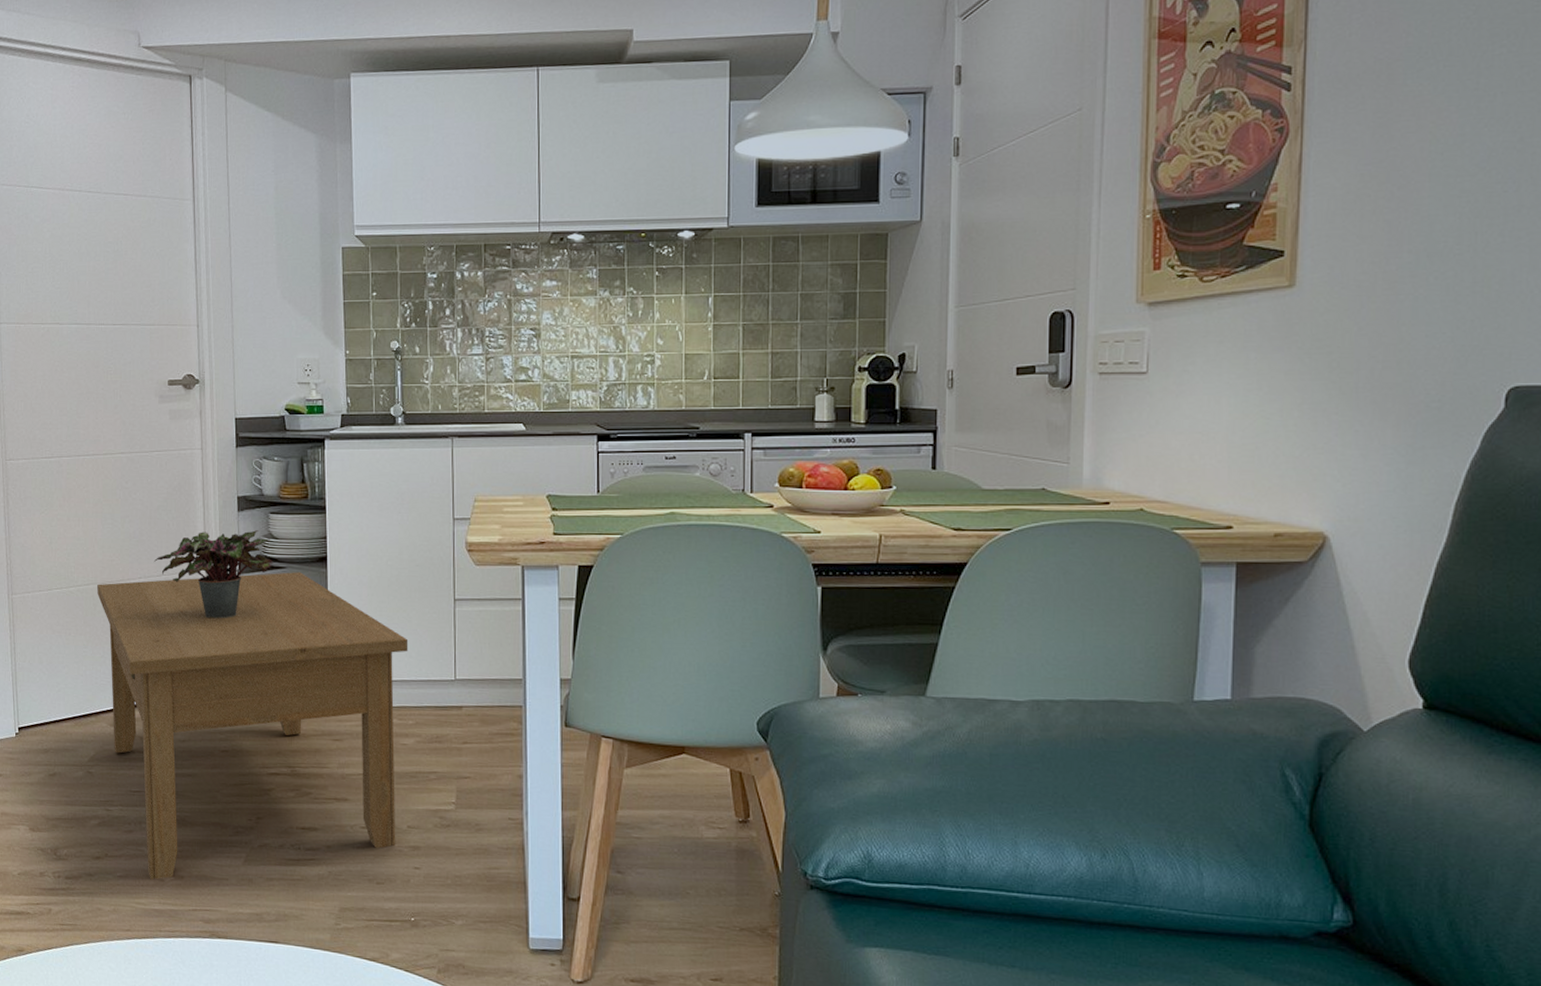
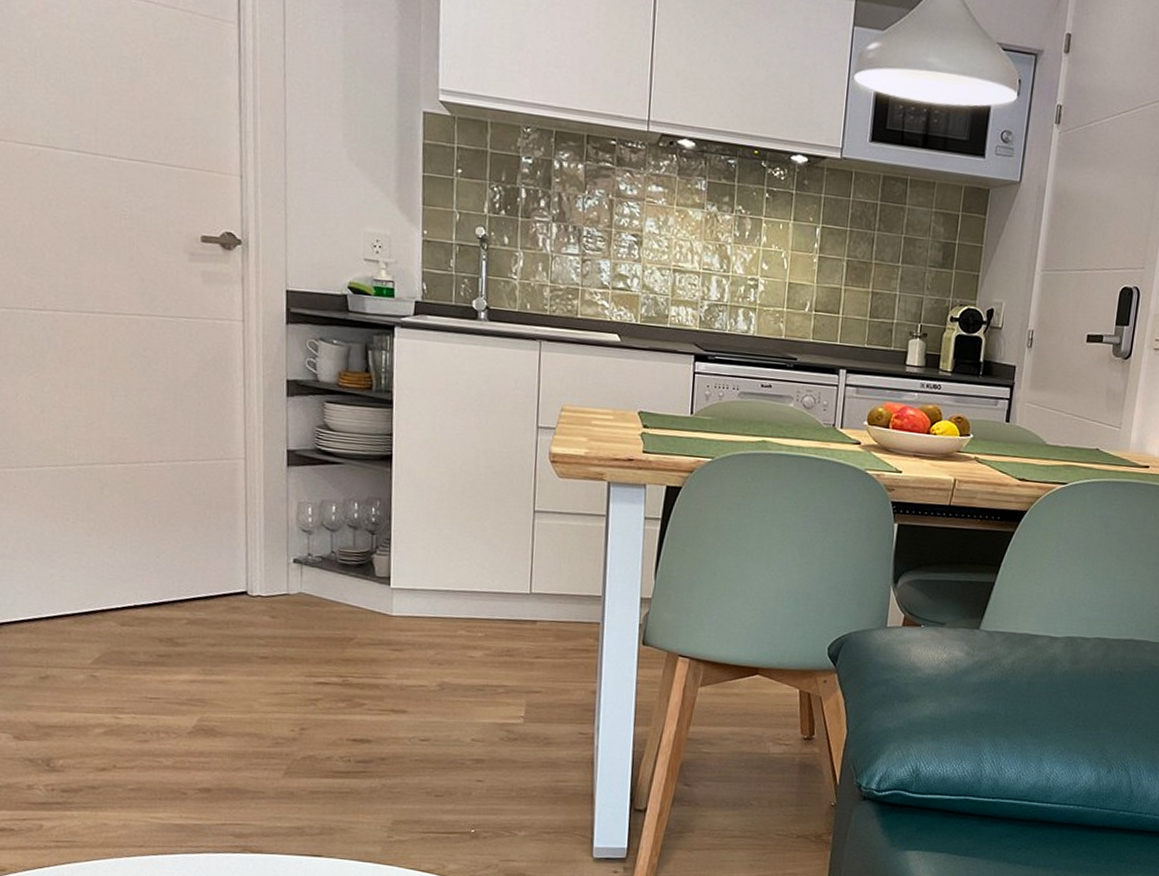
coffee table: present [97,572,409,880] -> none [105,464,481,793]
potted plant: present [154,530,273,619] -> none [180,415,329,515]

